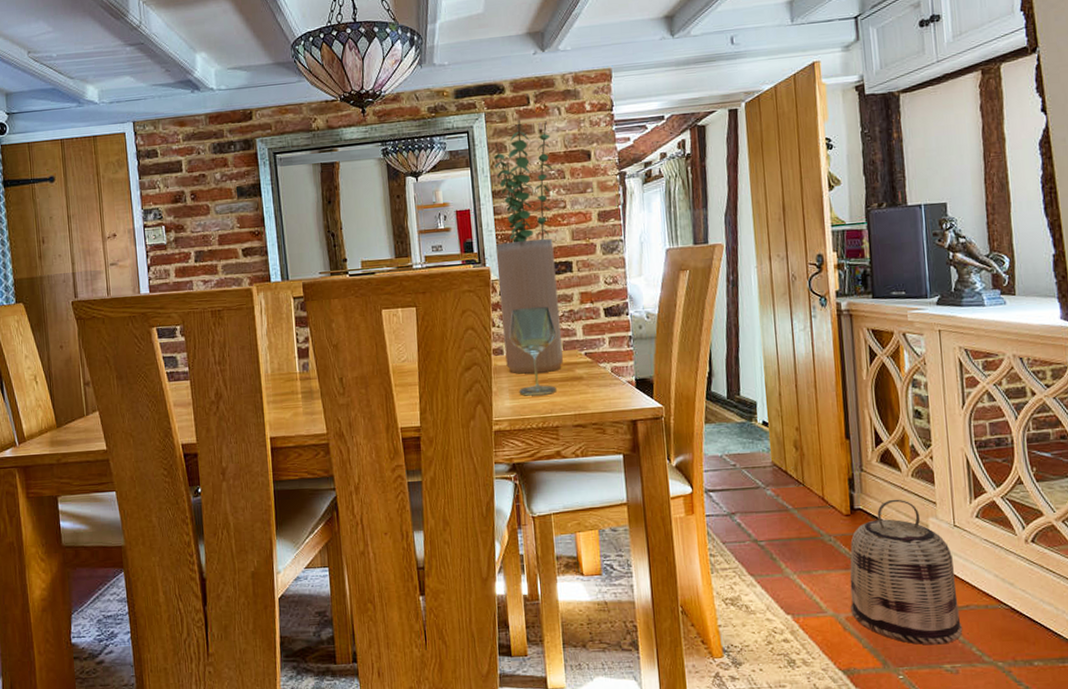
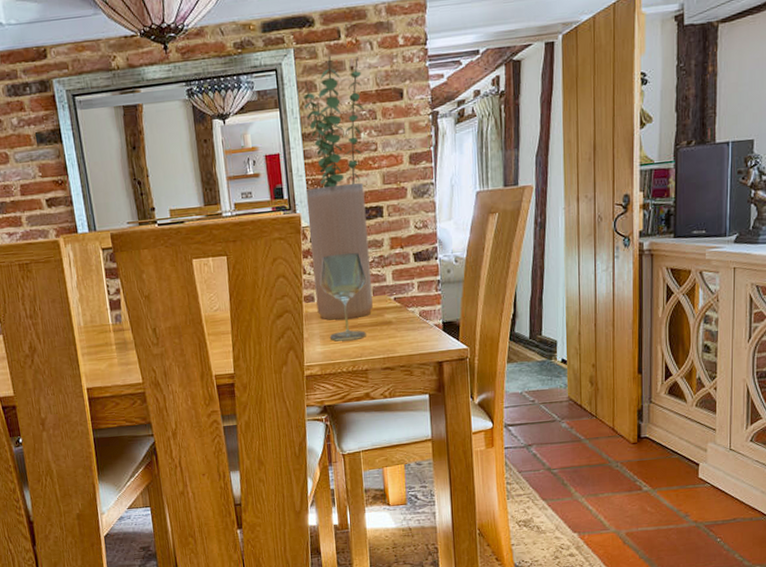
basket: present [849,499,963,645] -> none [631,427,729,554]

